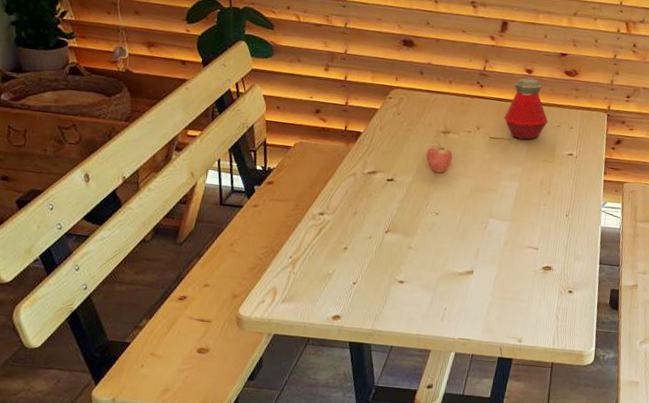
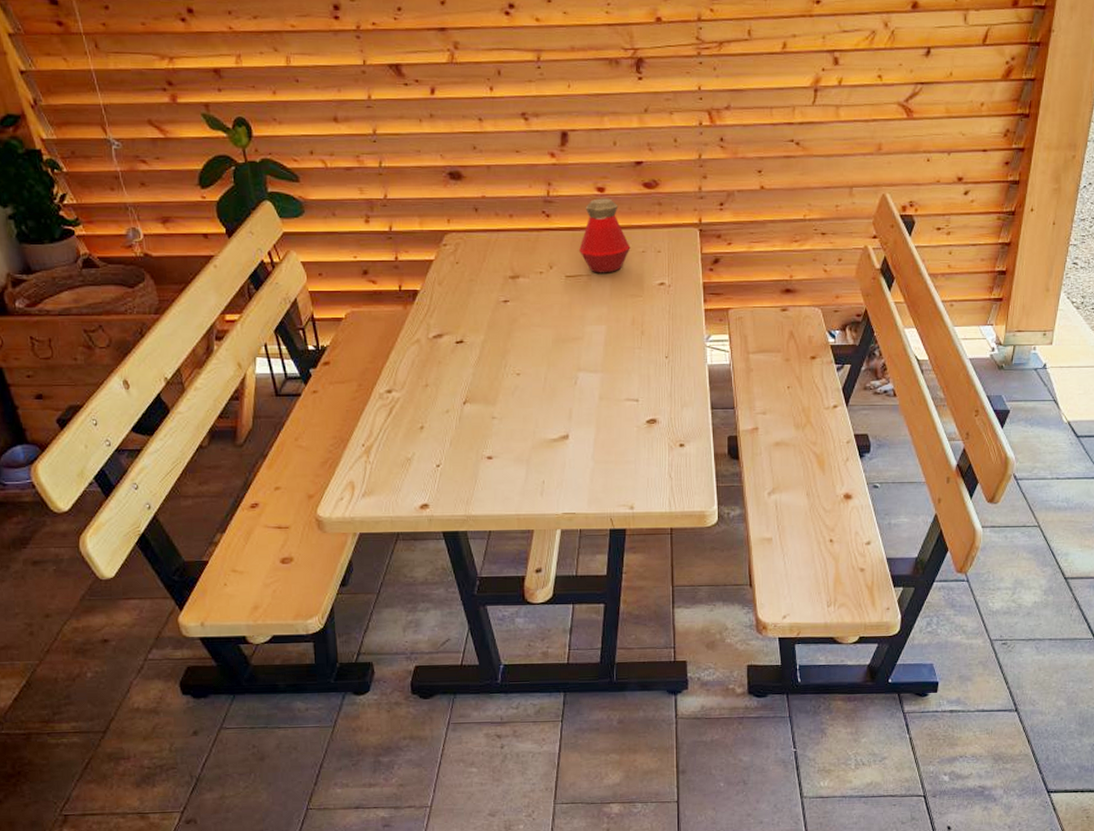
fruit: present [426,141,453,174] -> none [495,289,527,327]

